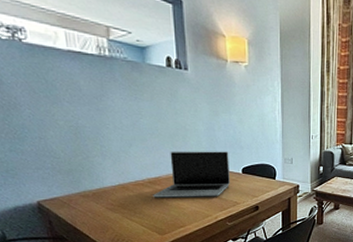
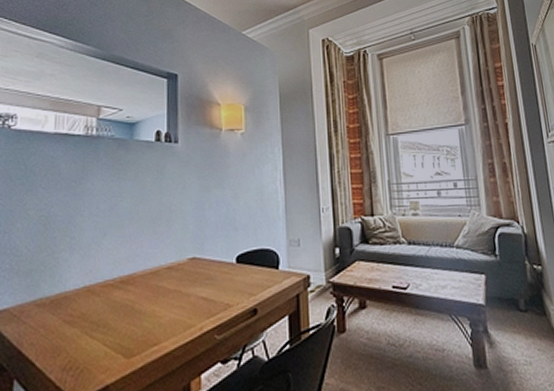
laptop: present [153,151,230,198] -> none [123,235,221,303]

